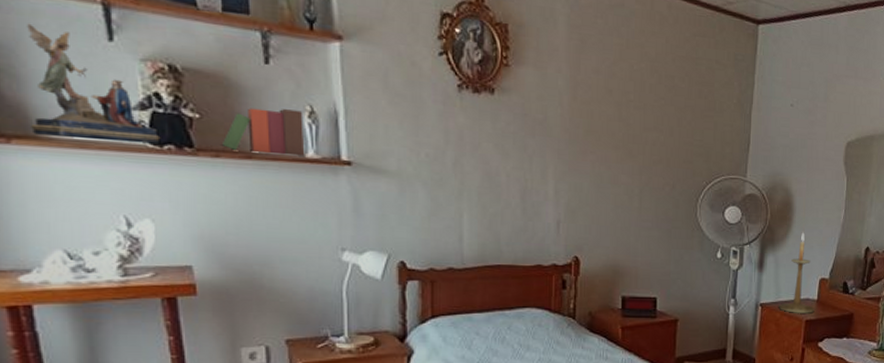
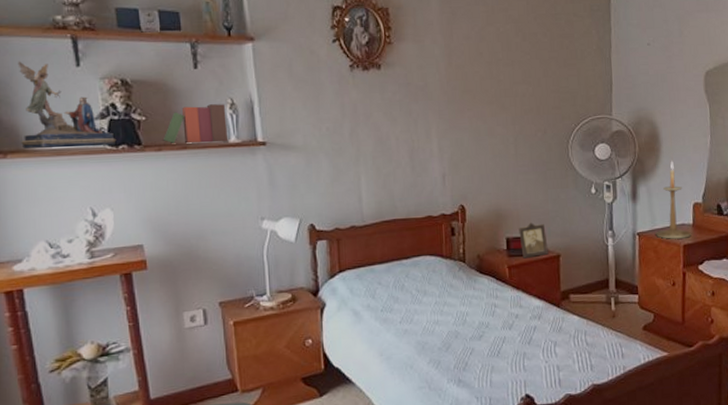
photo frame: none [636,282,666,320] -> present [519,222,549,259]

